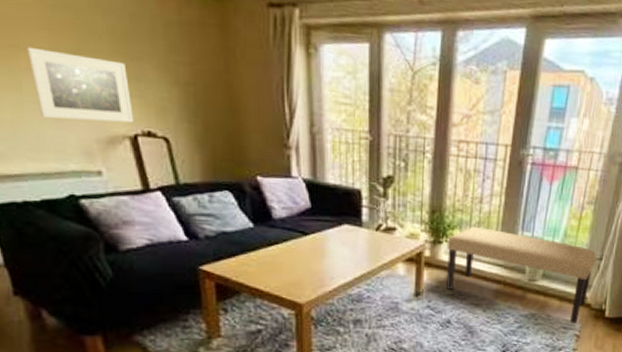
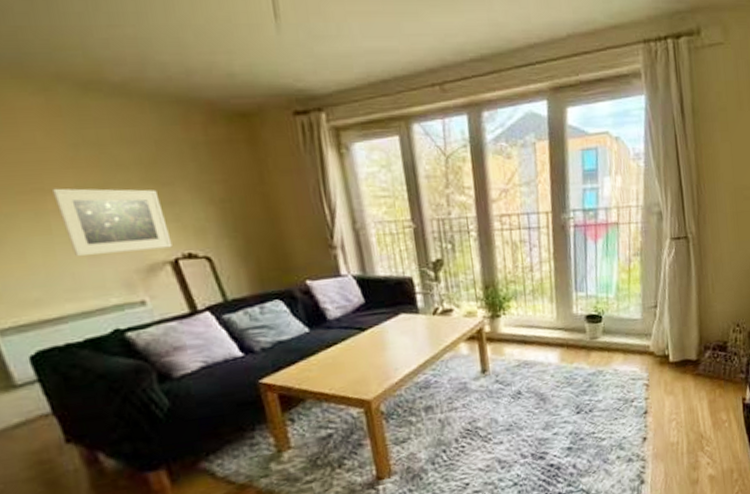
bench: present [446,226,596,325] -> none [505,295,651,375]

